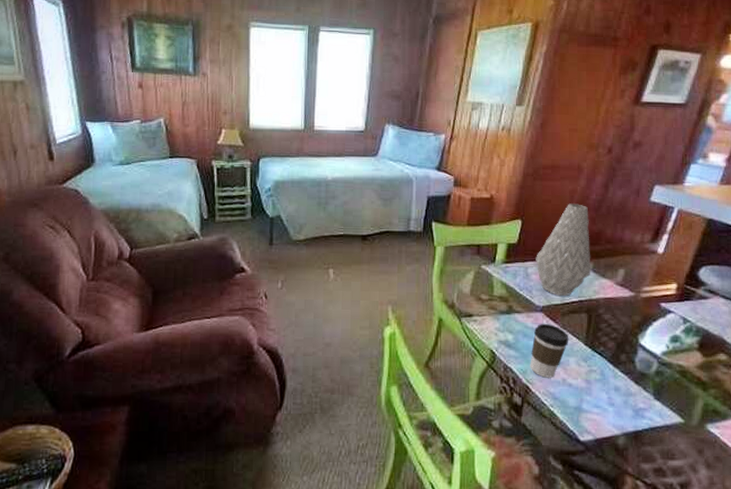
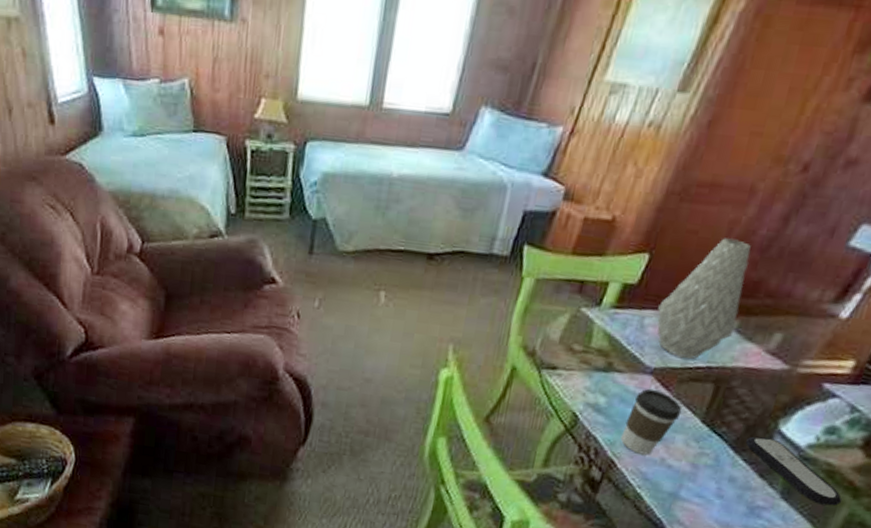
remote control: none [620,351,697,400] -> present [746,436,842,506]

